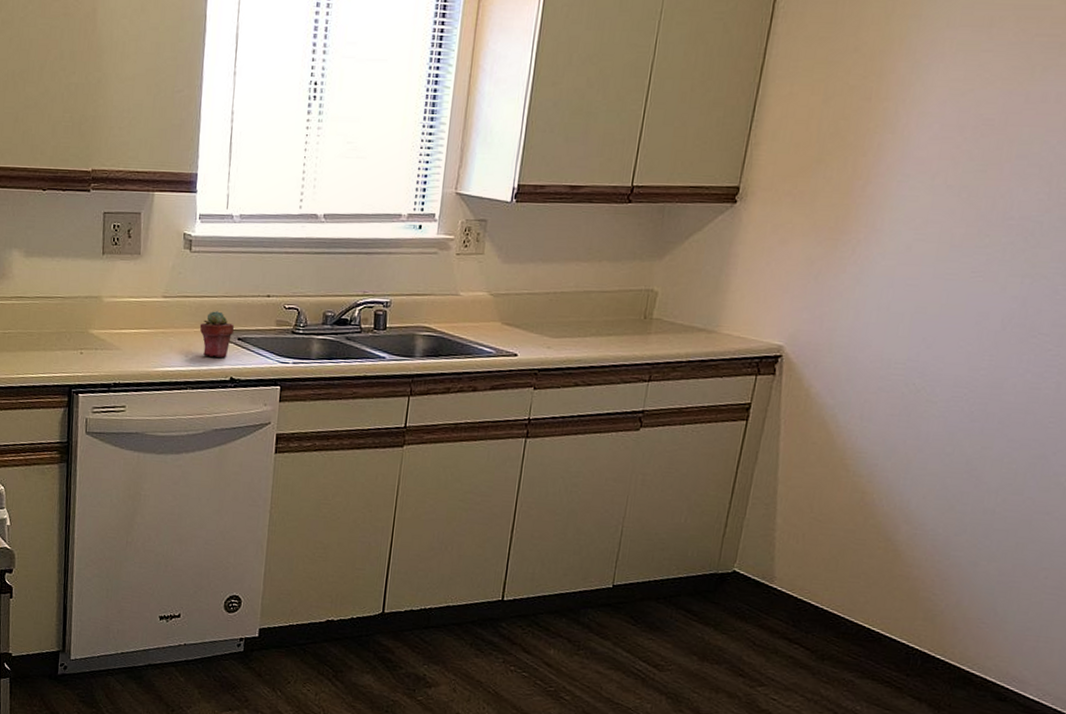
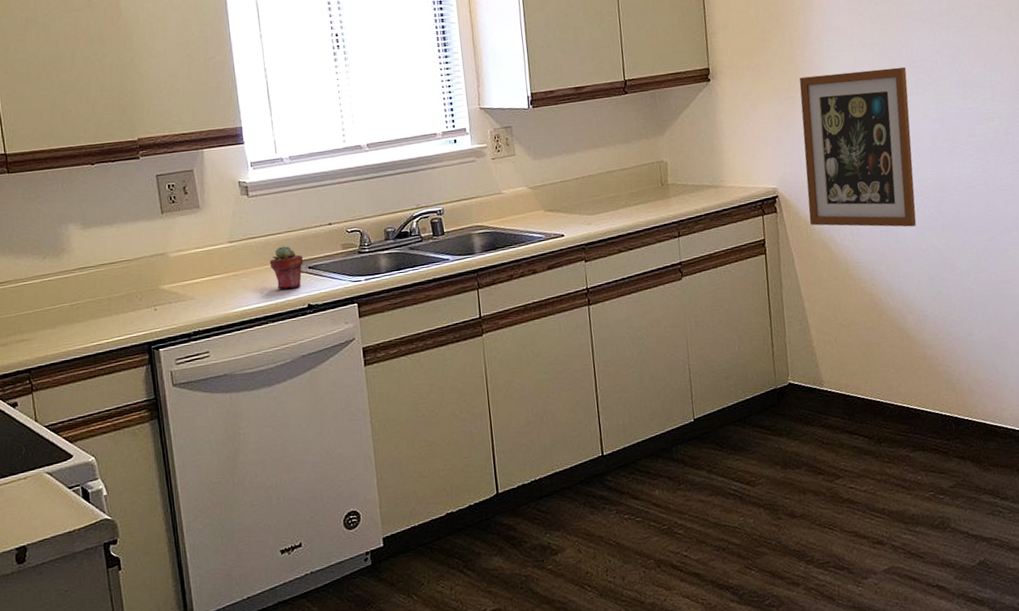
wall art: none [812,216,996,423] -> present [799,67,917,227]

